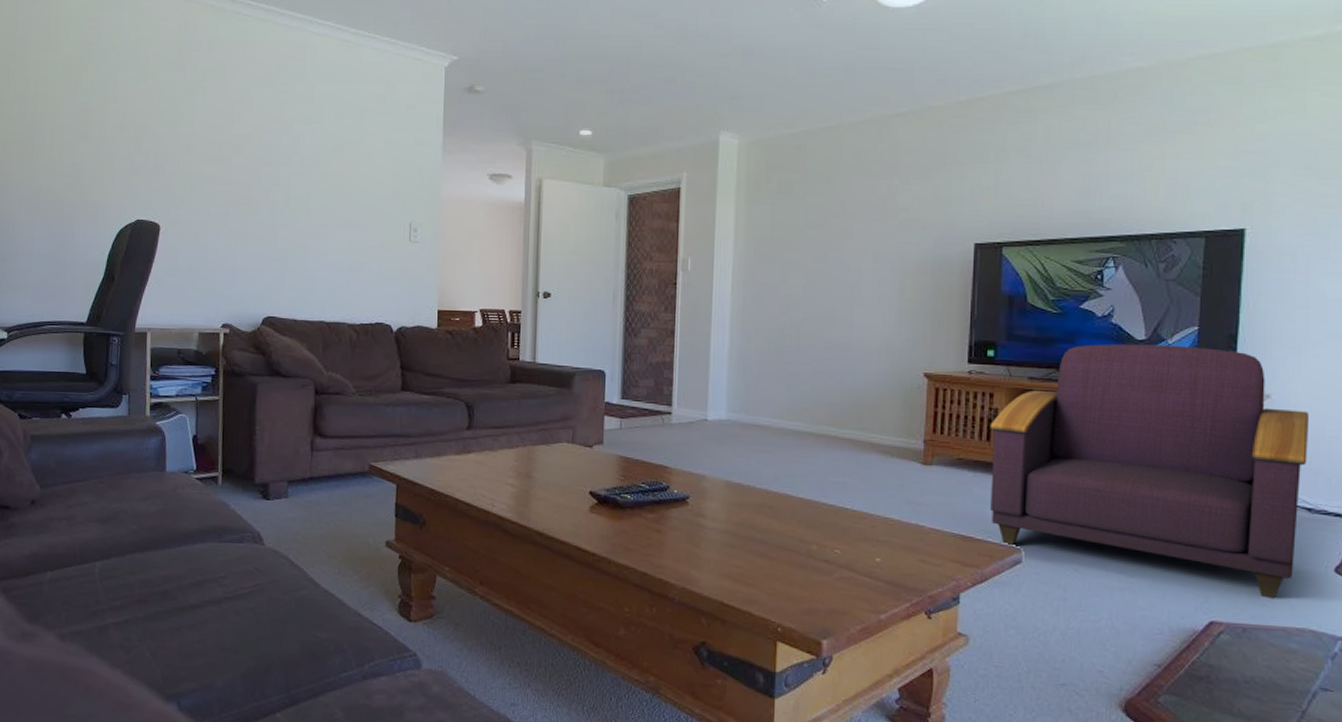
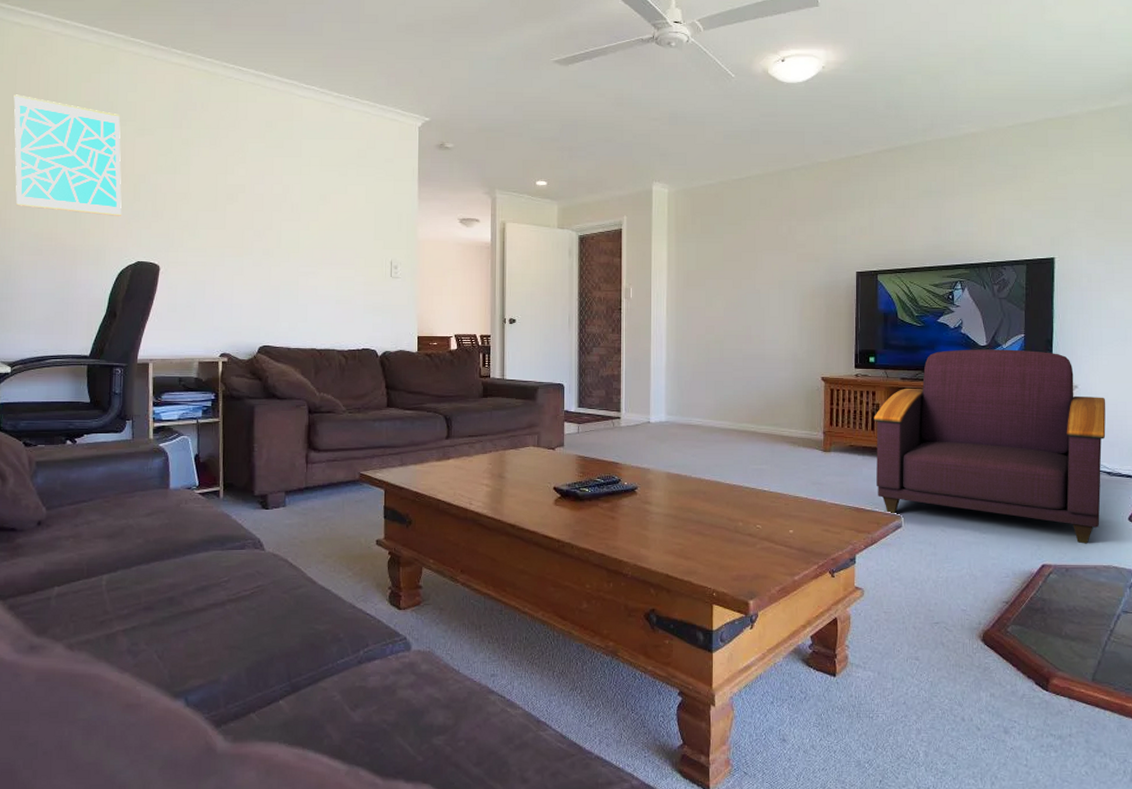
wall art: none [14,36,122,170] -> present [14,94,122,216]

